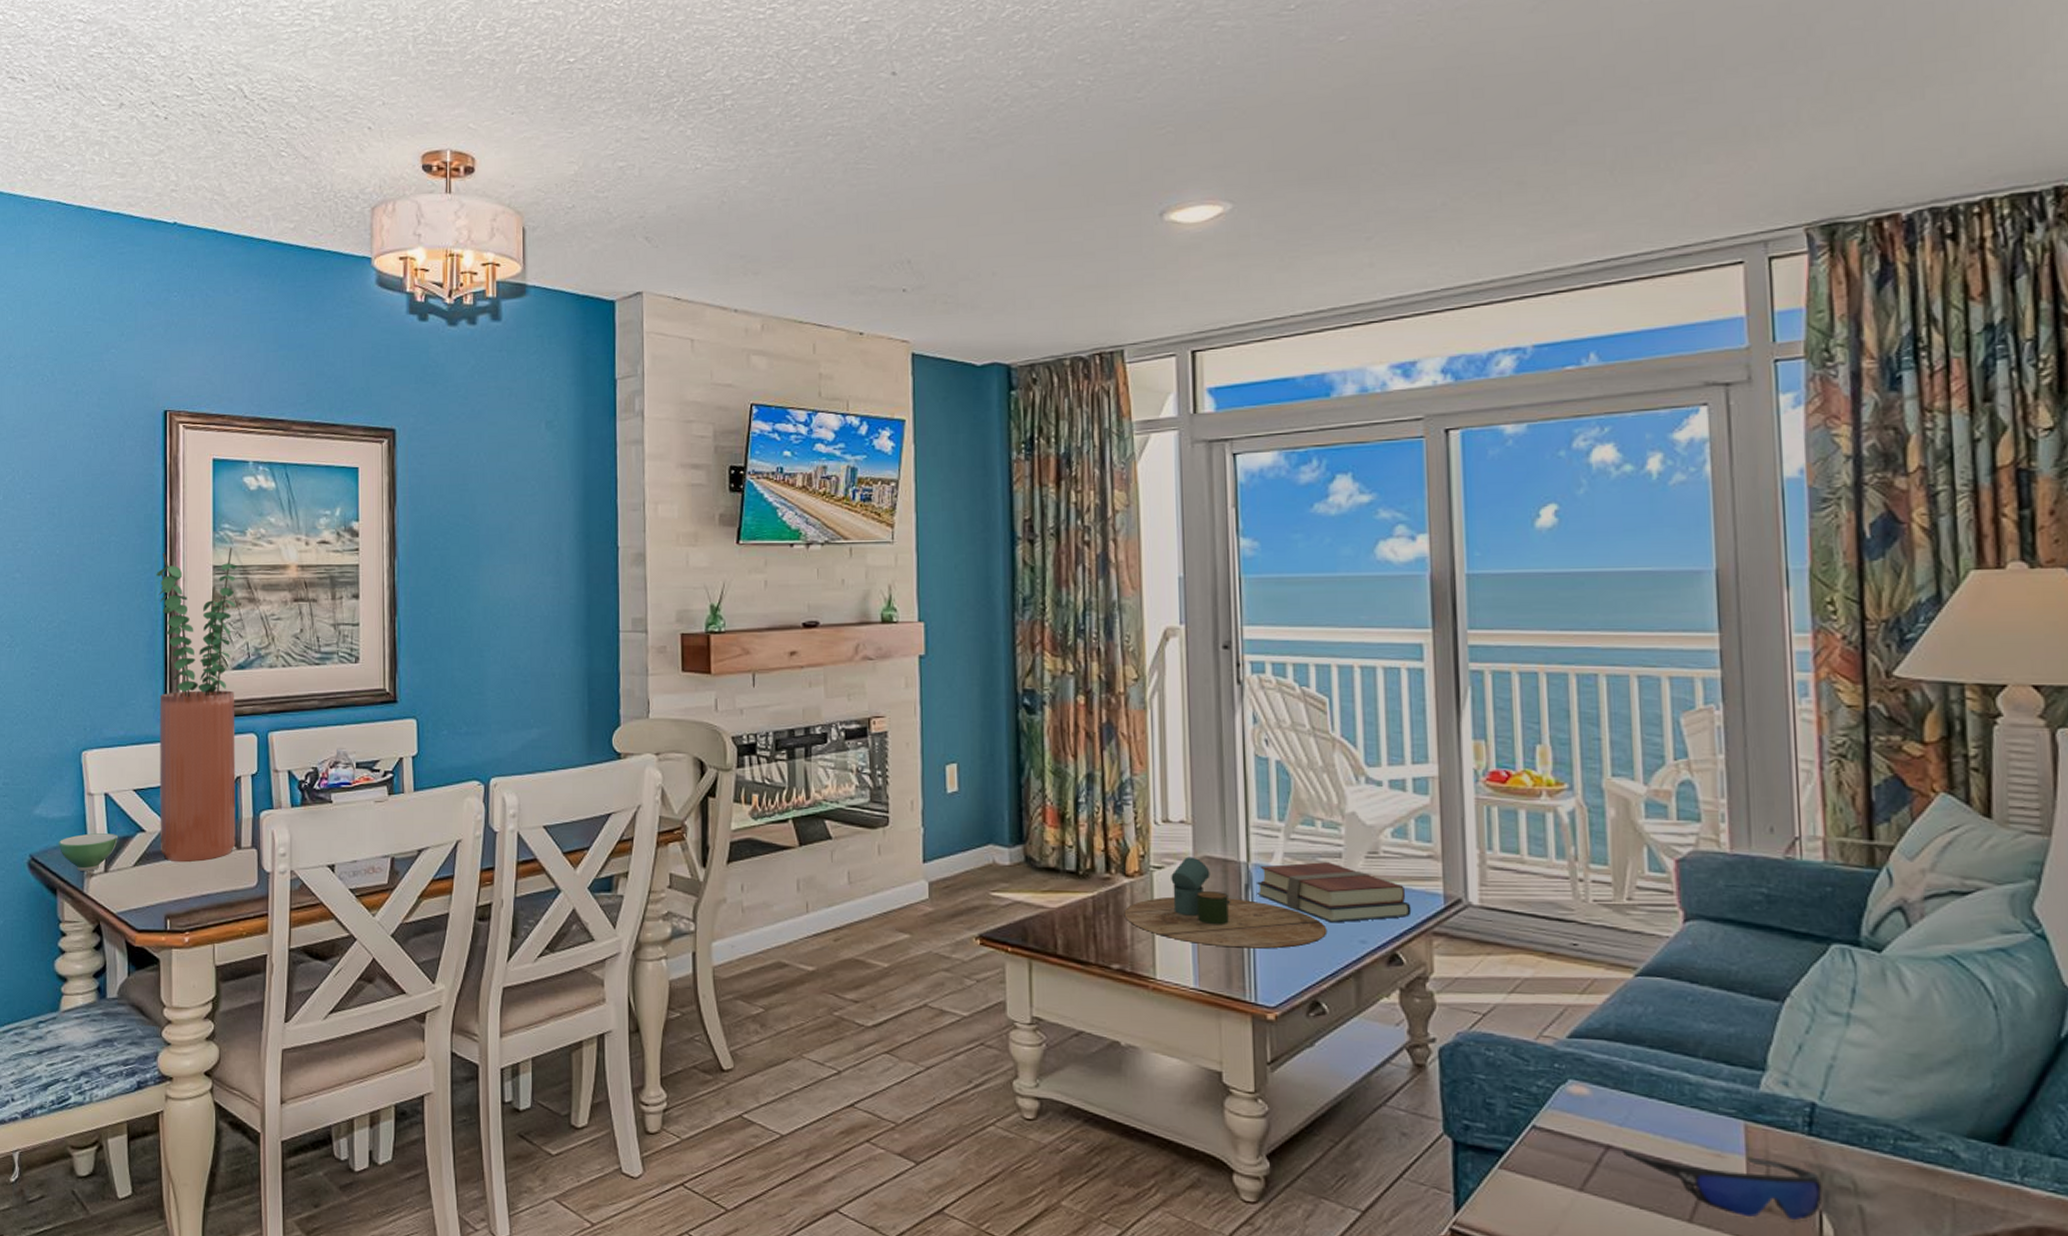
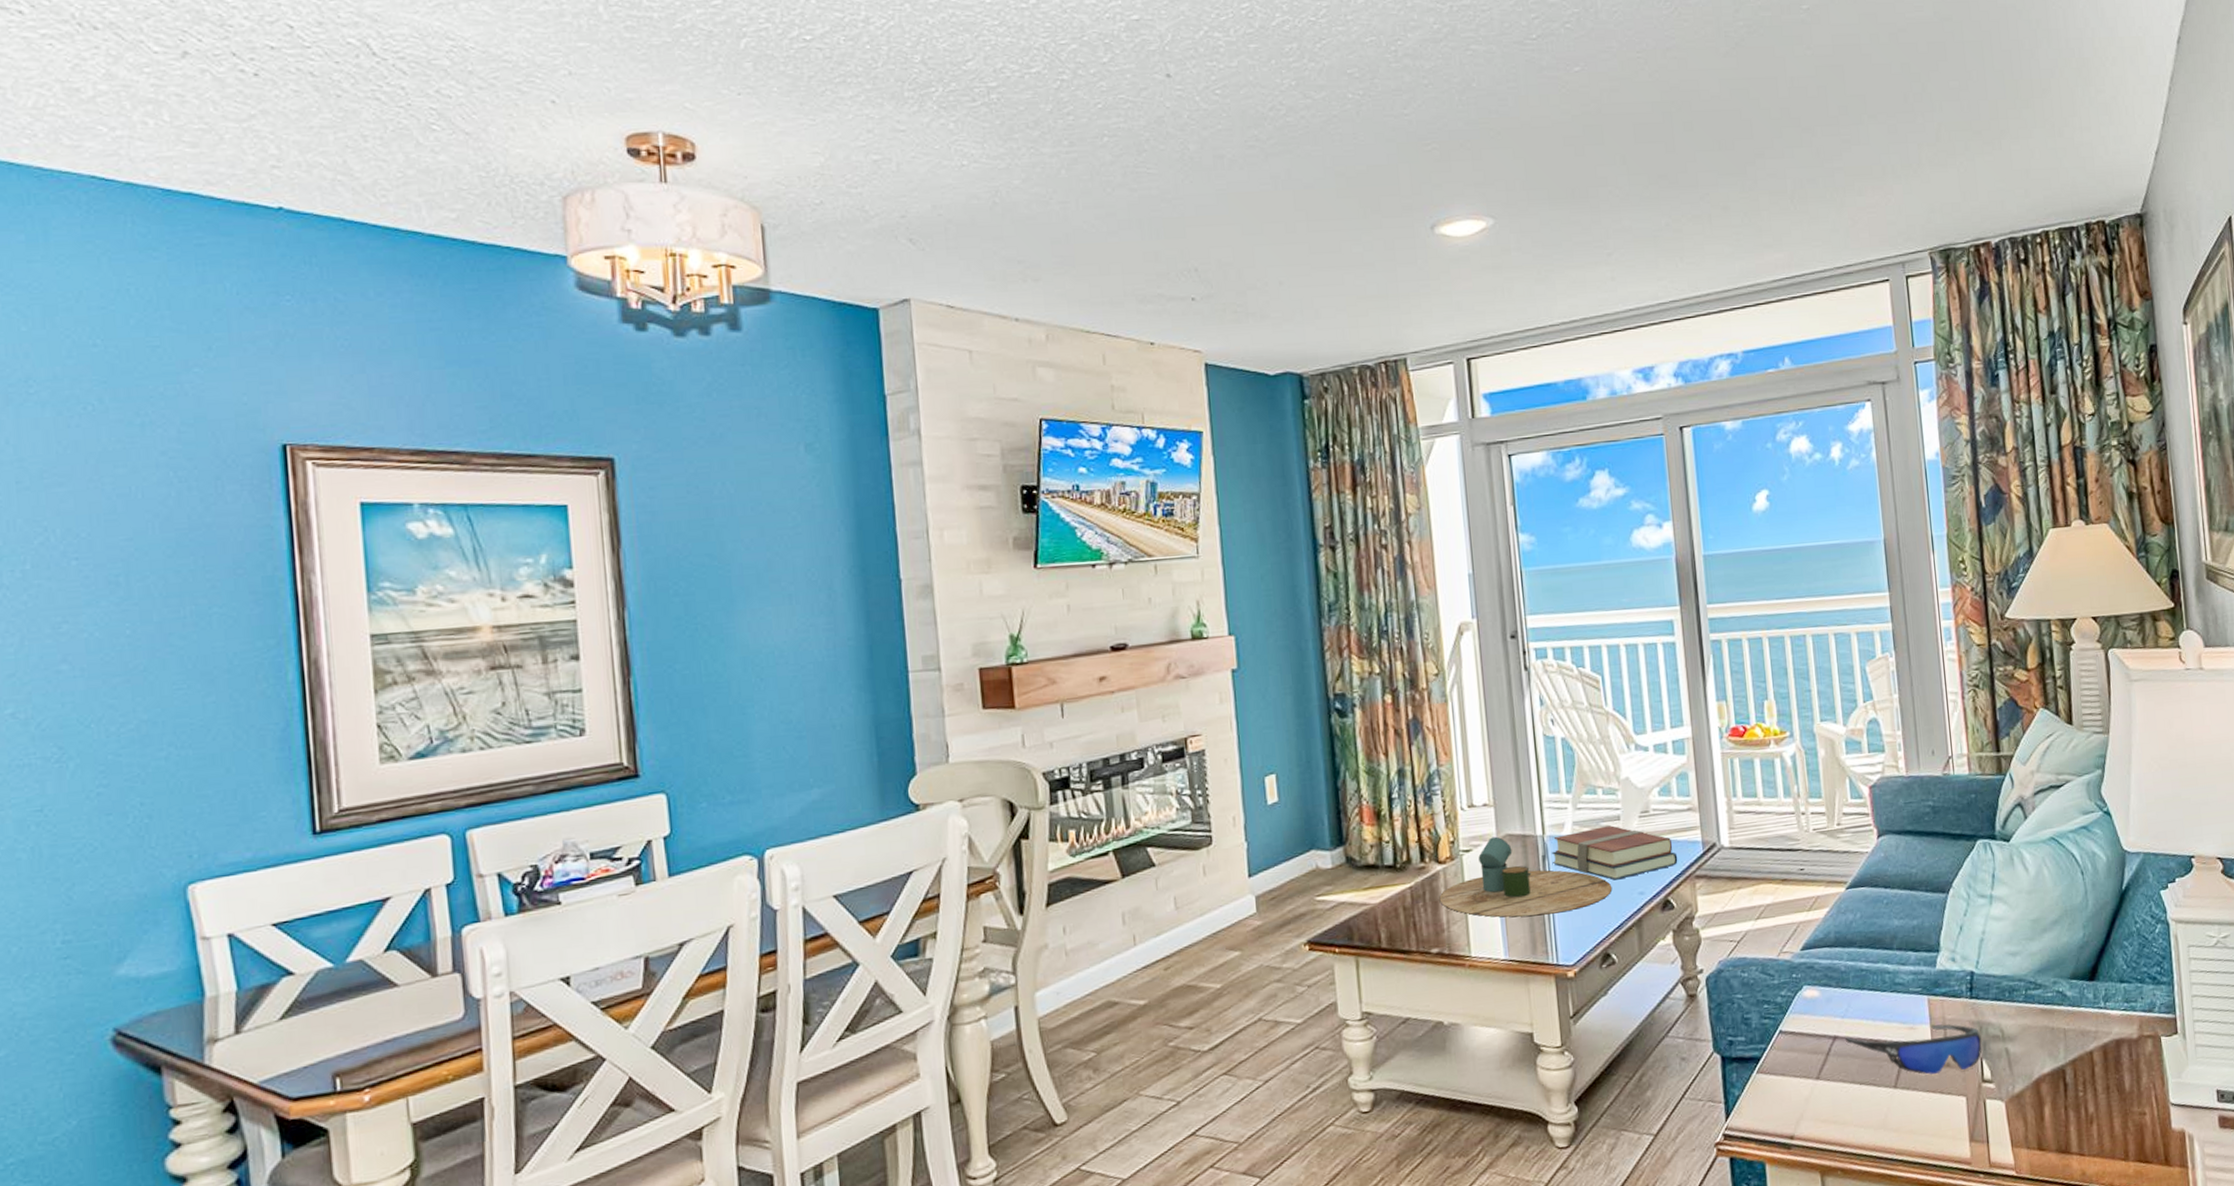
bowl: present [57,833,119,871] -> none [158,983,254,1038]
vase: present [156,547,237,862] -> none [286,610,430,1006]

